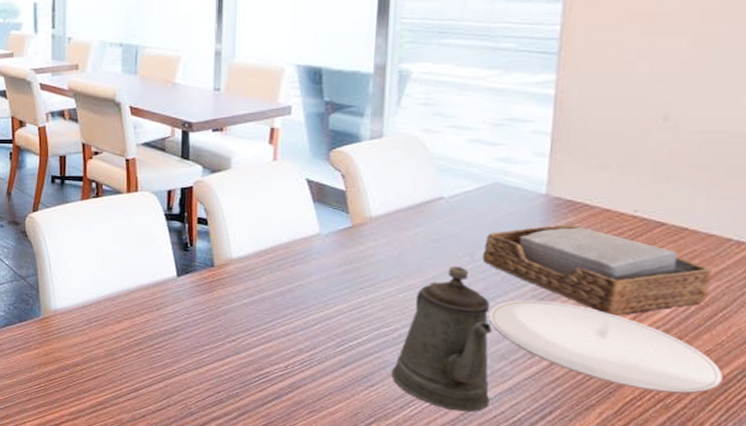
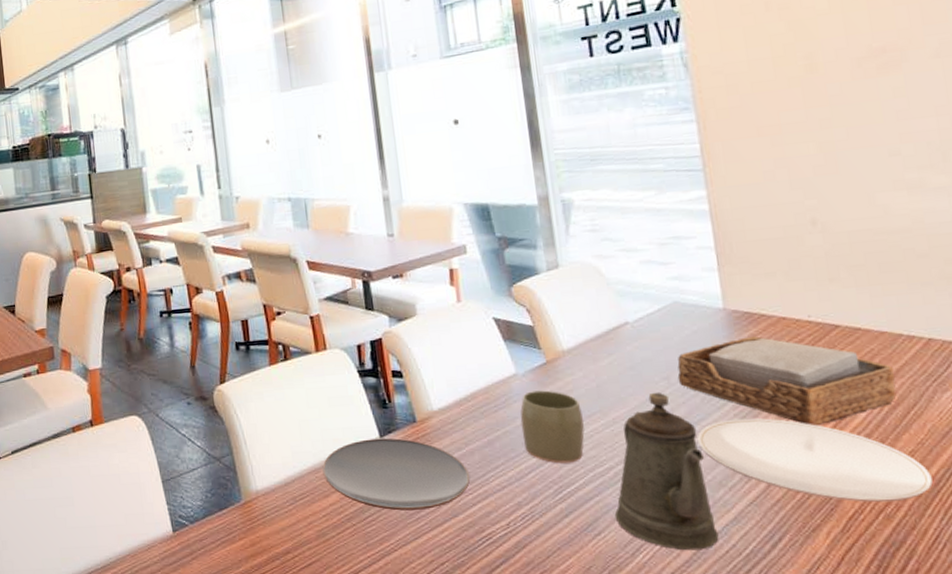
plate: none [119,276,258,345] -> present [322,438,471,511]
mug: none [315,251,378,321] -> present [520,390,585,464]

